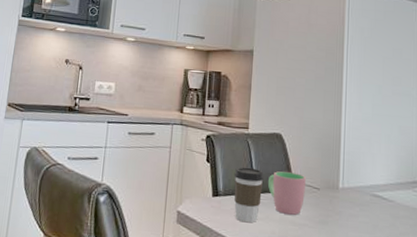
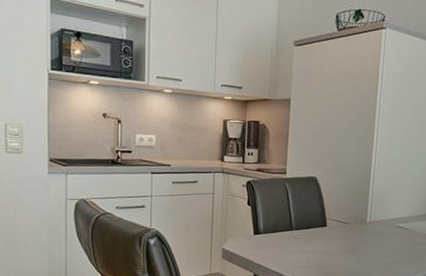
coffee cup: present [234,167,264,223] -> none [273,208,300,255]
cup: present [267,171,306,215] -> none [303,210,338,246]

